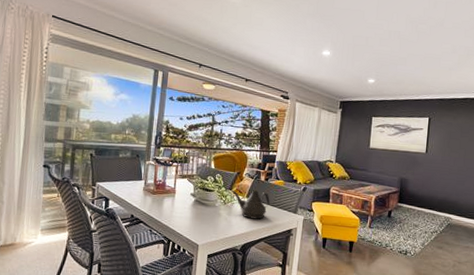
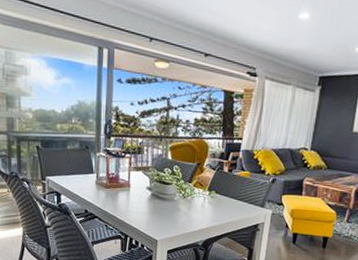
teapot: present [230,189,270,220] -> none [189,182,234,214]

